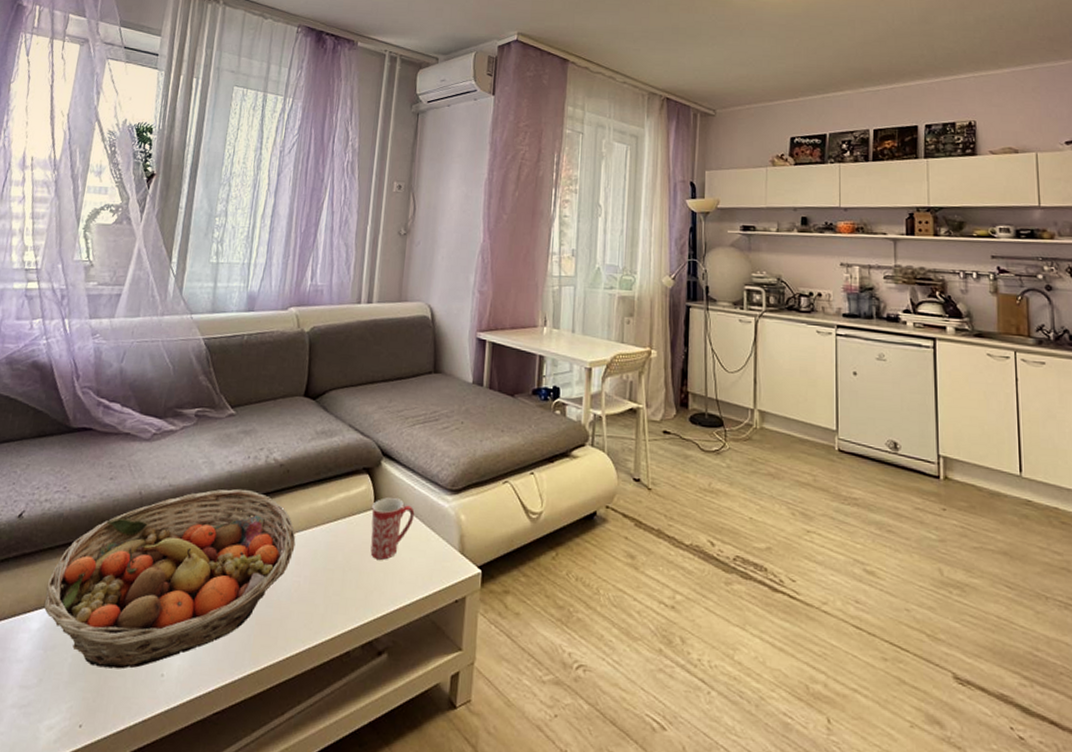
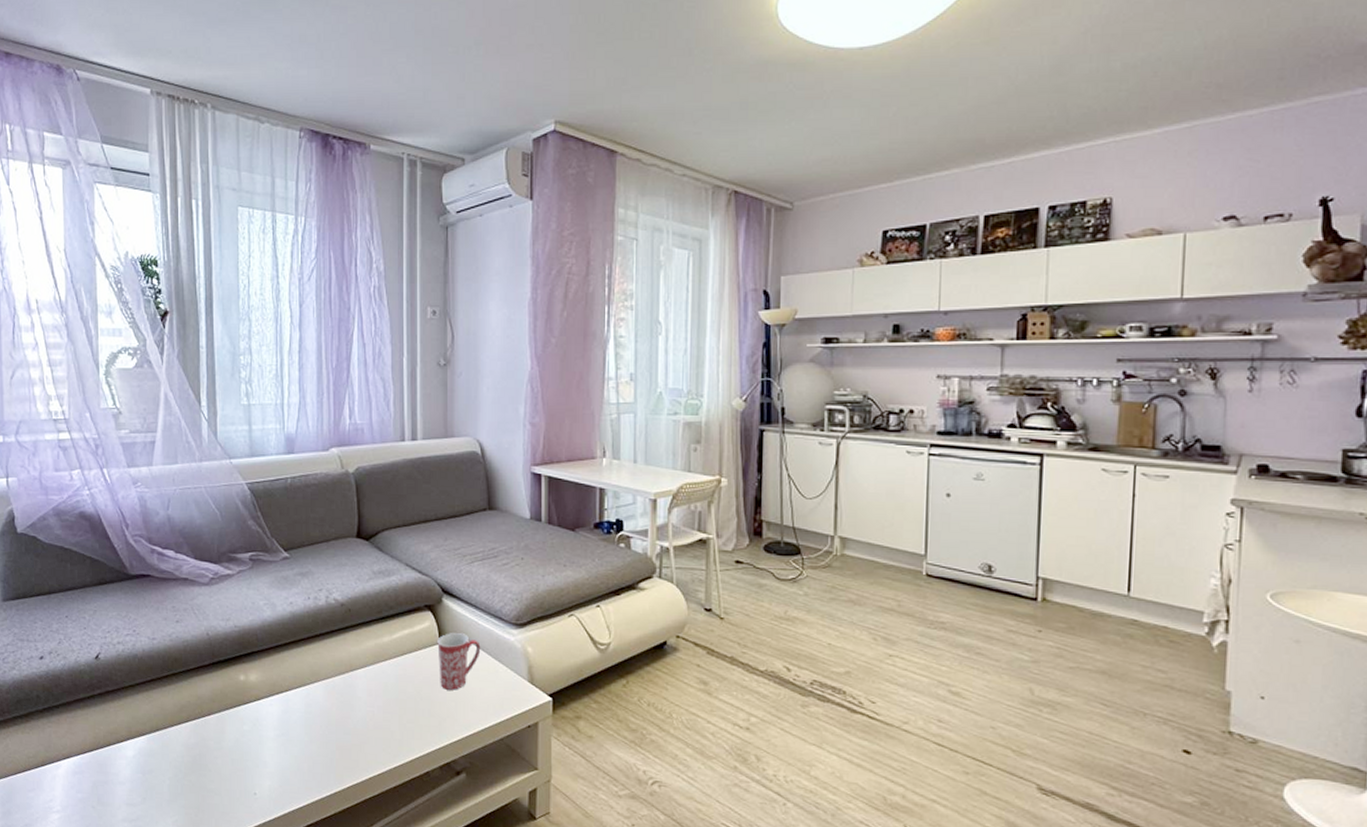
fruit basket: present [43,489,296,669] -> none [134,628,365,789]

